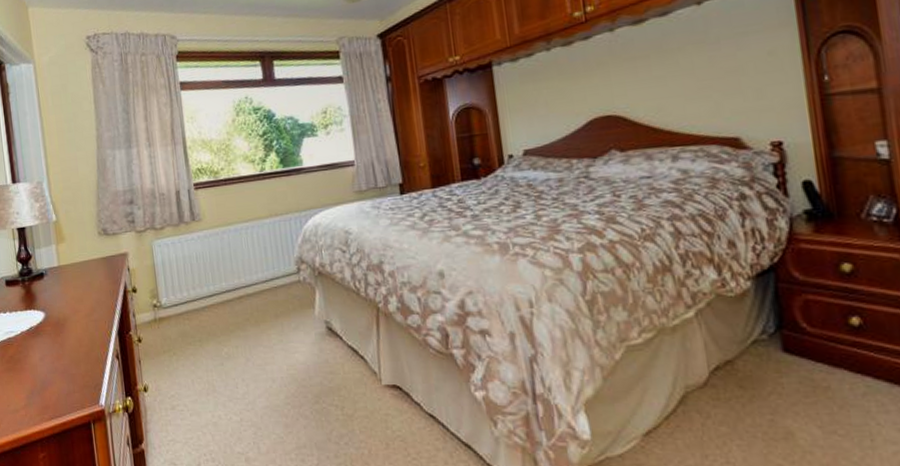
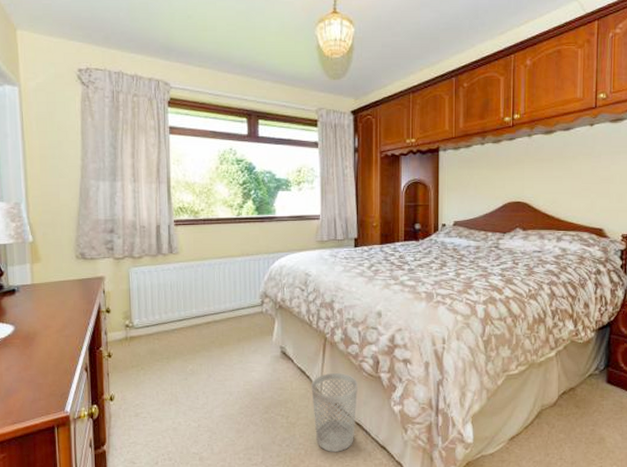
wastebasket: none [366,351,429,452] -> present [311,373,358,452]

